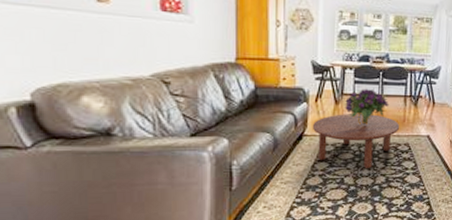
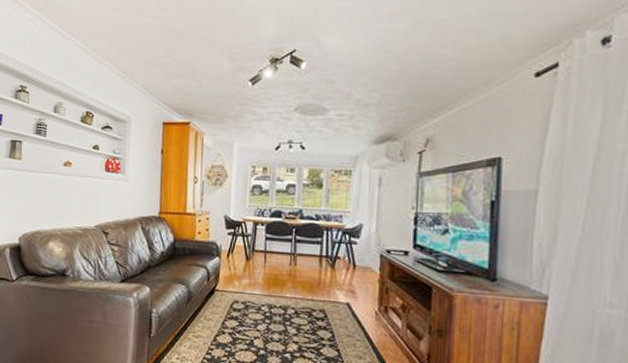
coffee table: present [313,114,400,168] -> none [224,271,315,333]
bouquet: present [344,88,390,124] -> none [255,245,303,284]

